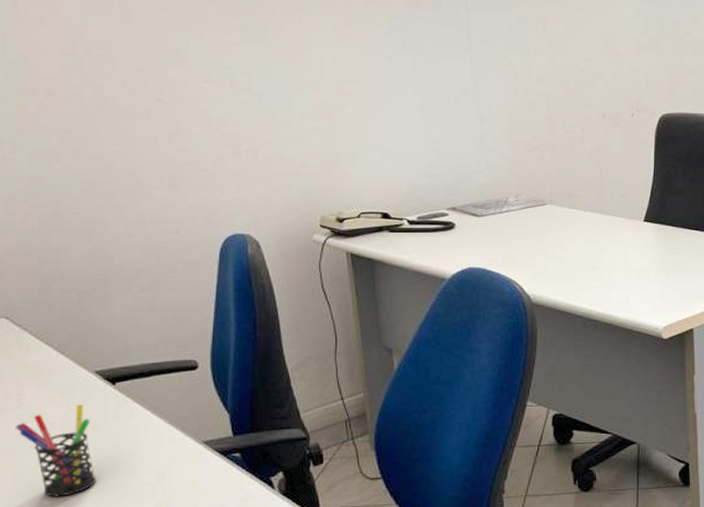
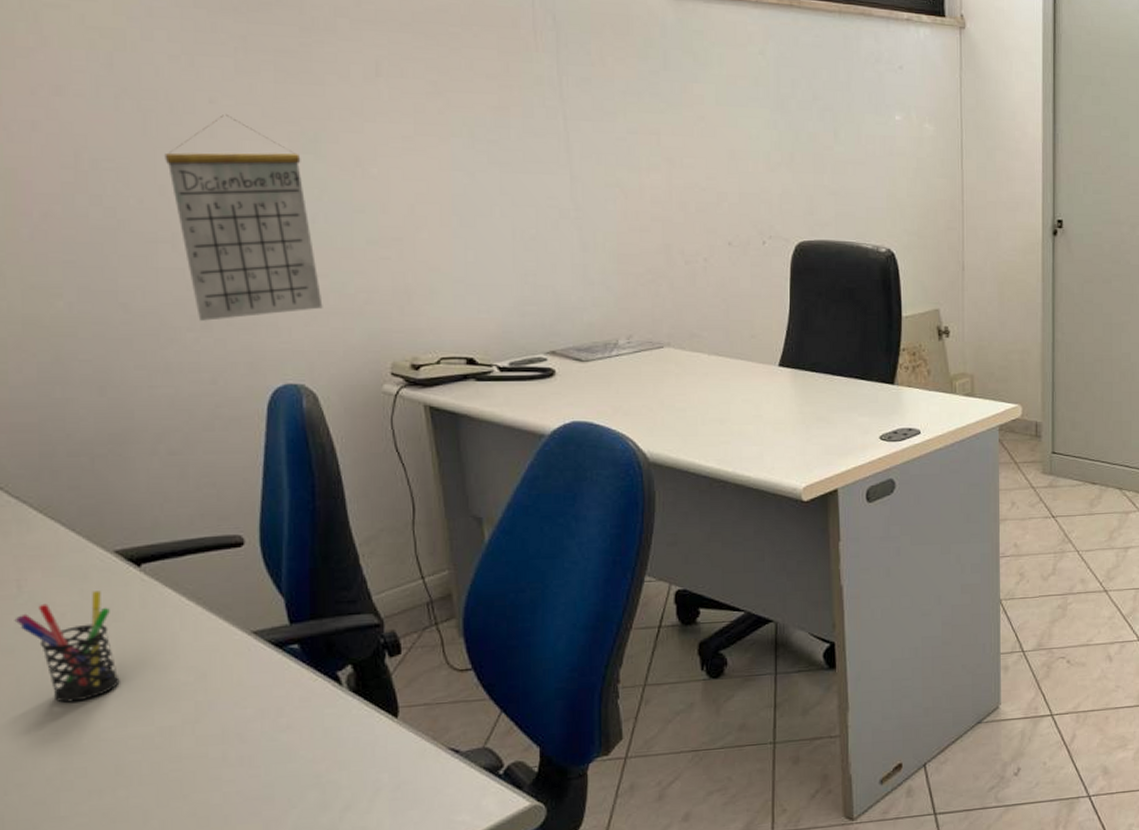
calendar: none [143,10,266,181] -> present [165,115,323,321]

